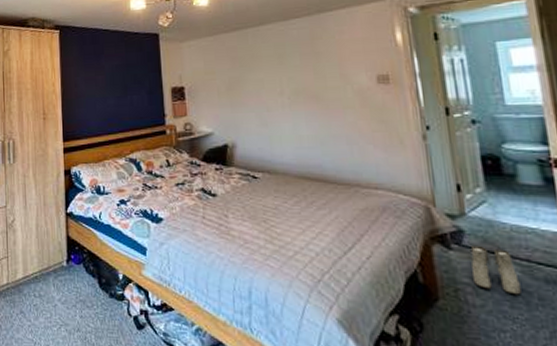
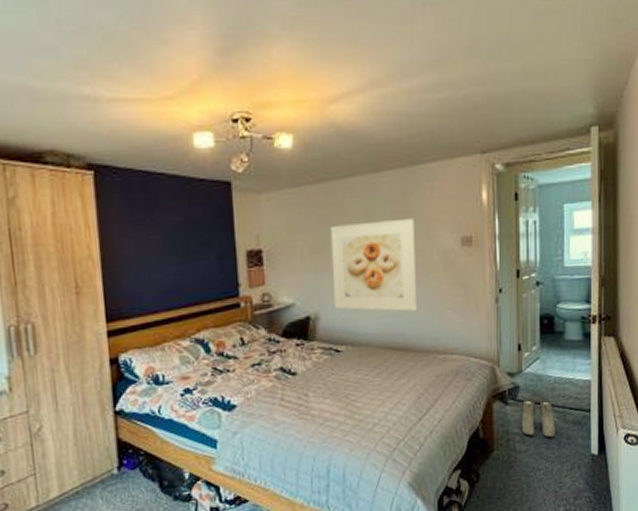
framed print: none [243,59,335,145] -> present [330,218,418,312]

